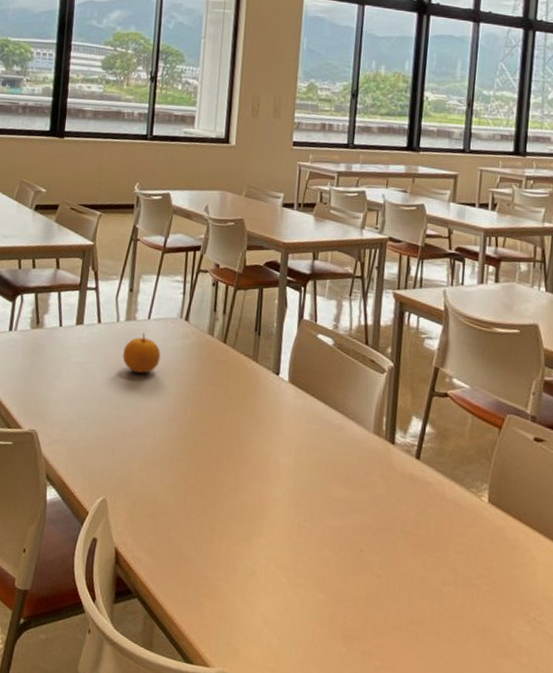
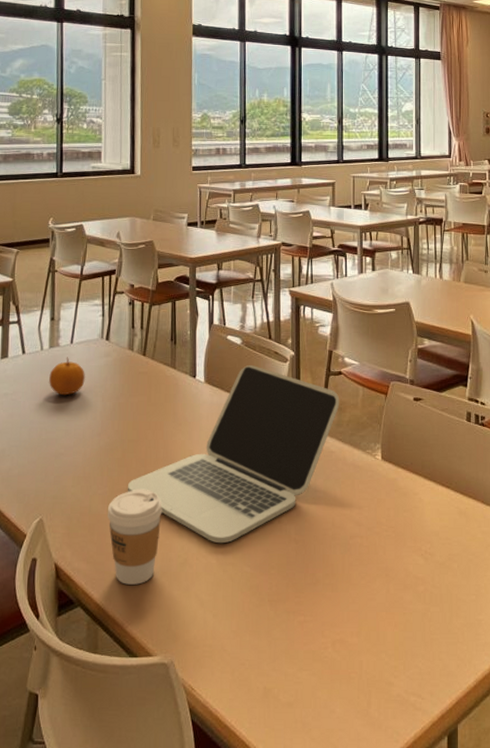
coffee cup: none [173,485,232,588] -> present [108,489,162,585]
laptop: none [195,370,443,563] -> present [127,365,340,544]

